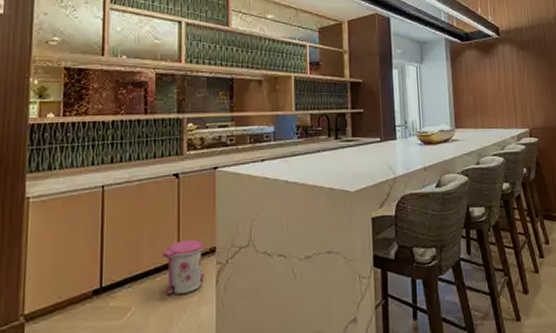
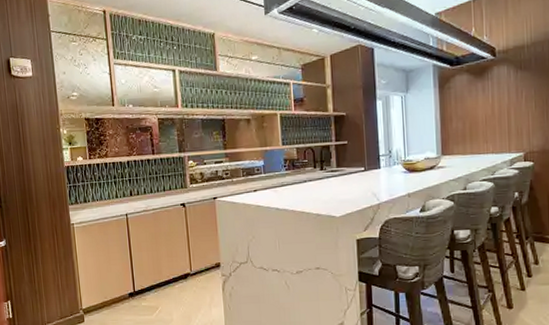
trash can: present [161,239,205,296] -> none [177,256,213,300]

